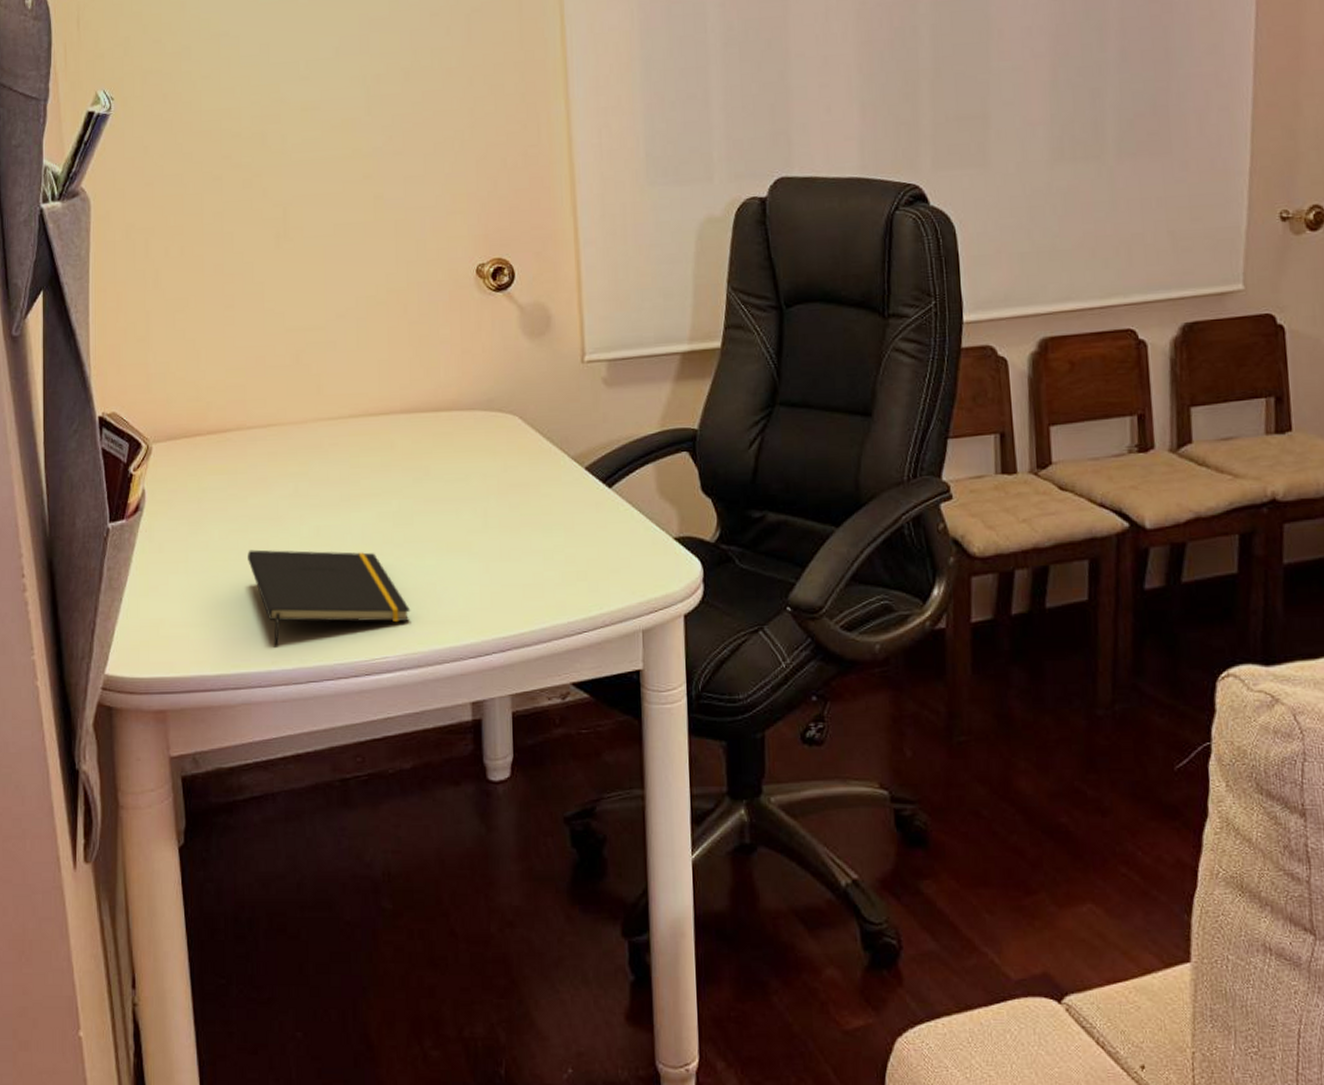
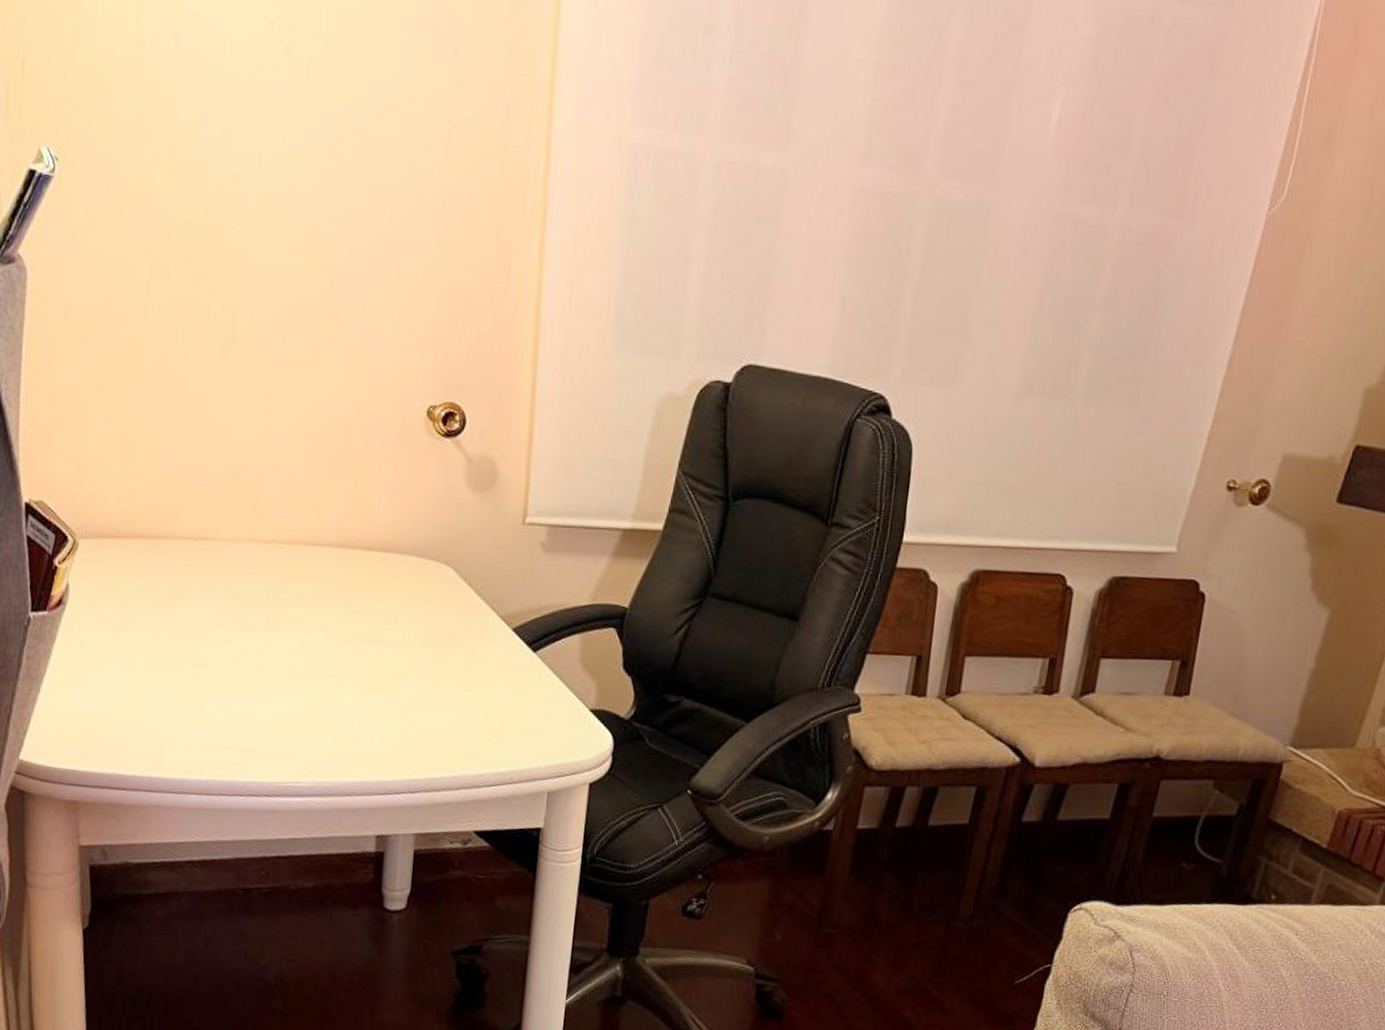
notepad: present [248,549,411,647] -> none [169,659,326,758]

